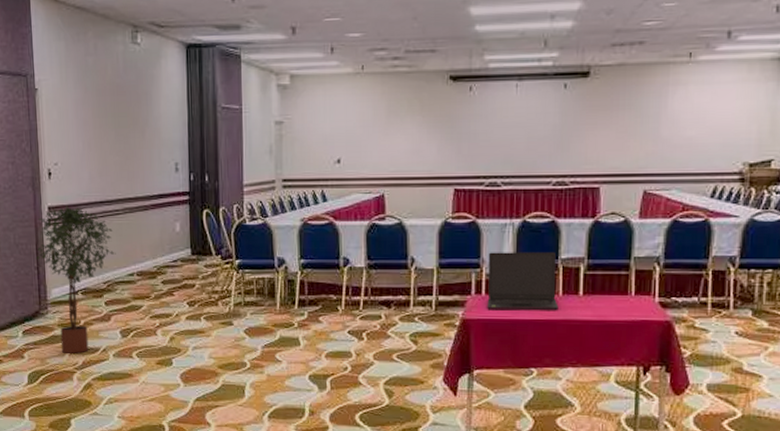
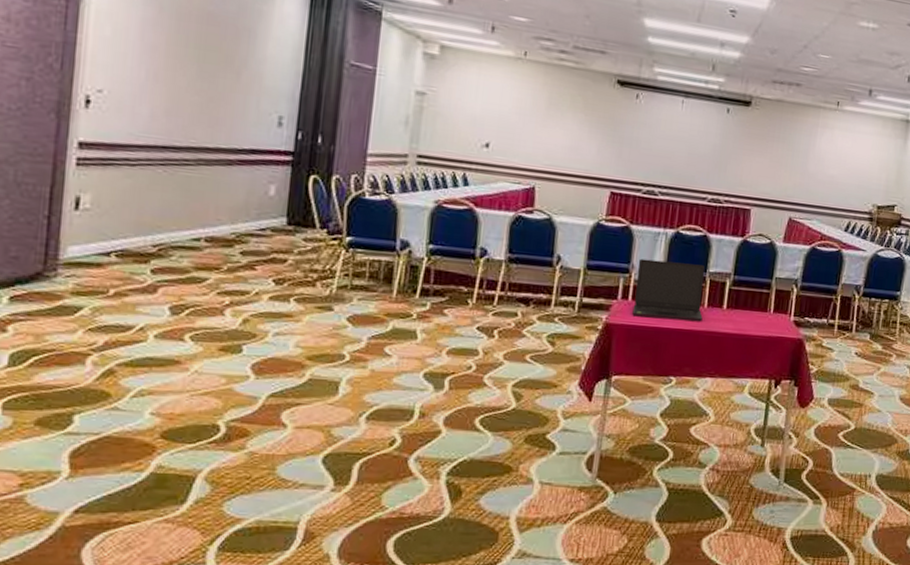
potted tree: present [36,206,116,354] -> none [49,144,178,331]

